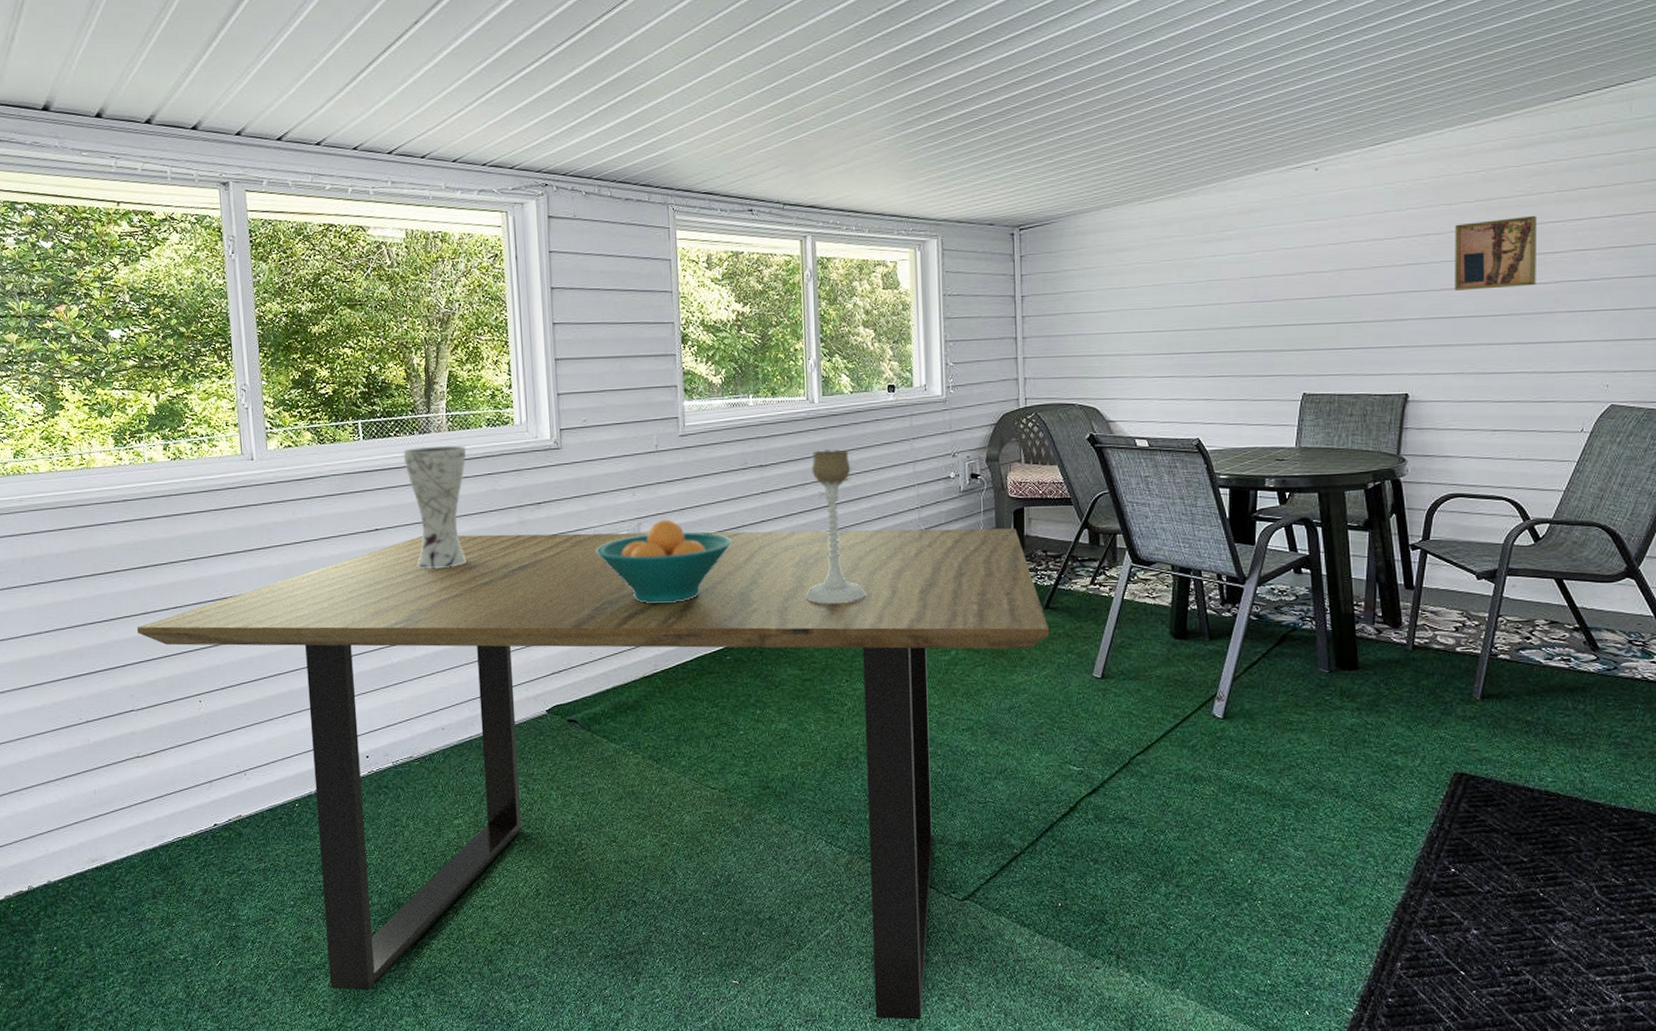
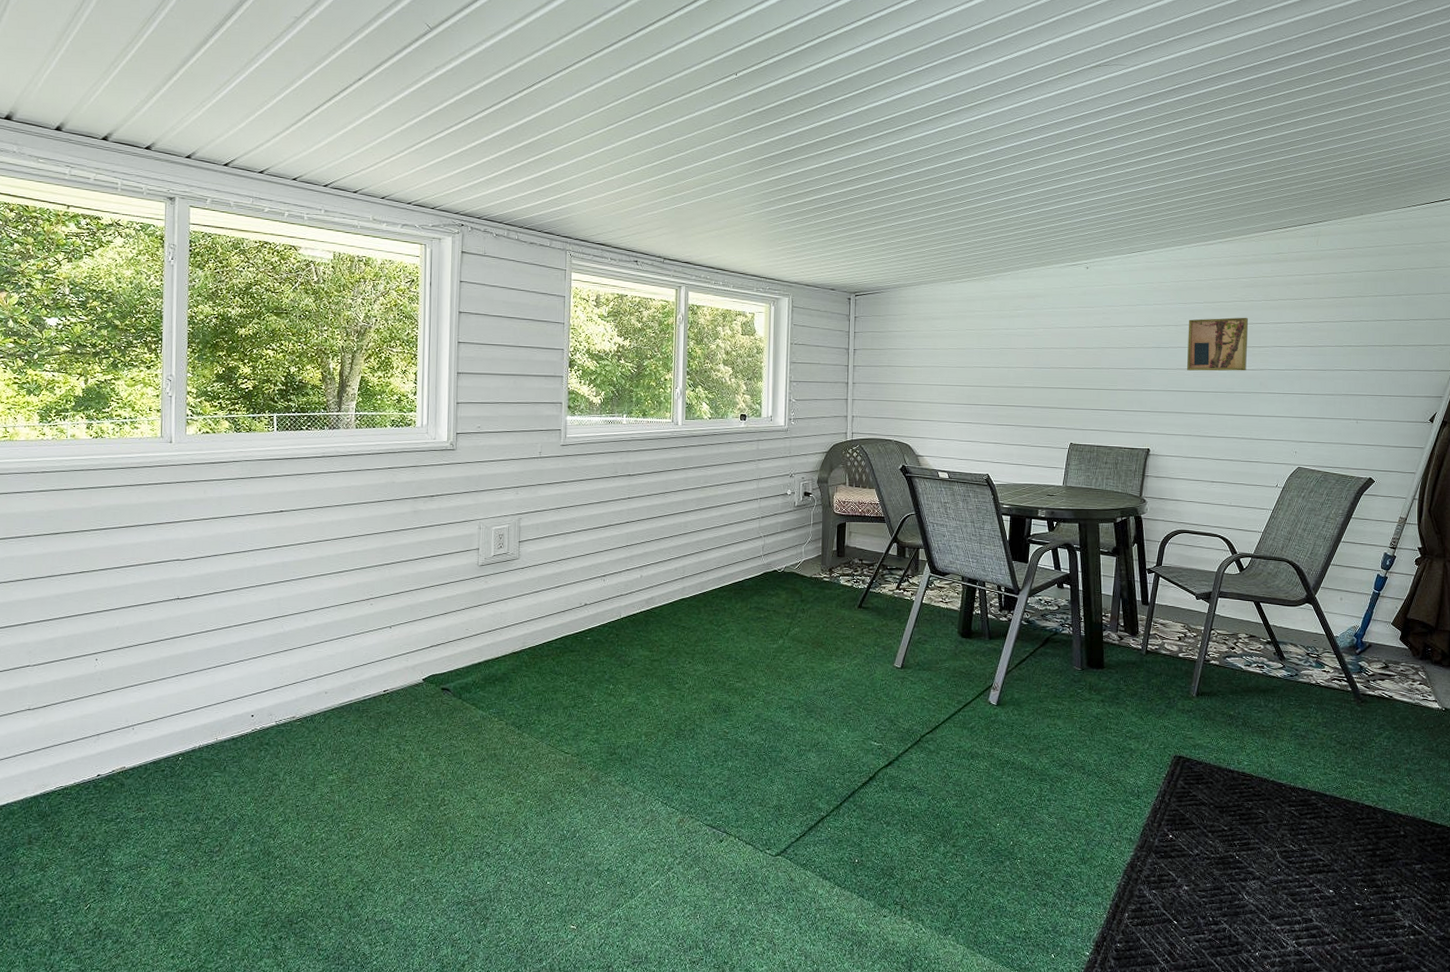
dining table: present [136,528,1050,1020] -> none [41,519,861,962]
vase: present [403,445,466,569] -> none [312,440,370,549]
fruit bowl: present [596,519,732,604] -> none [479,516,599,589]
candle holder: present [805,449,866,604] -> none [659,465,711,596]

